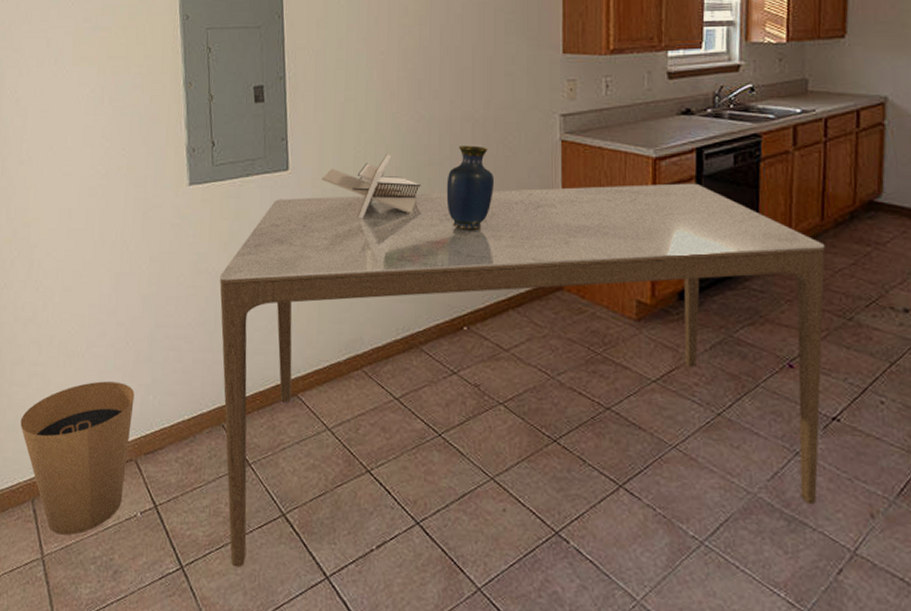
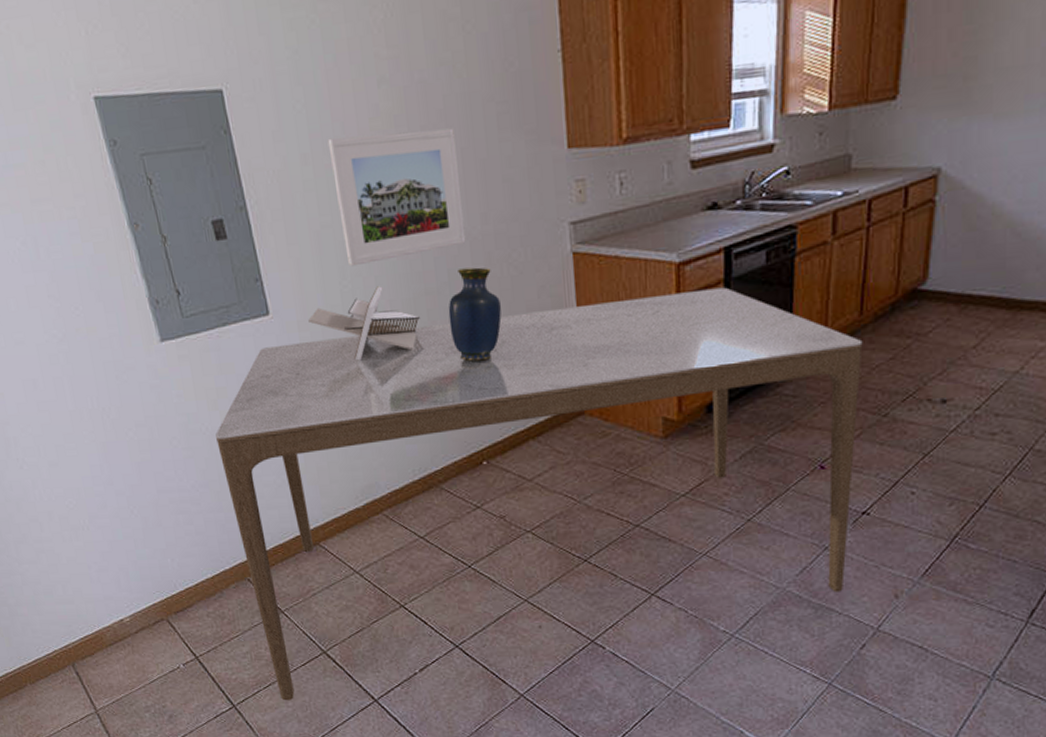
trash can: present [20,381,135,535] -> none [39,550,162,691]
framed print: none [362,28,469,135] -> present [327,128,466,267]

